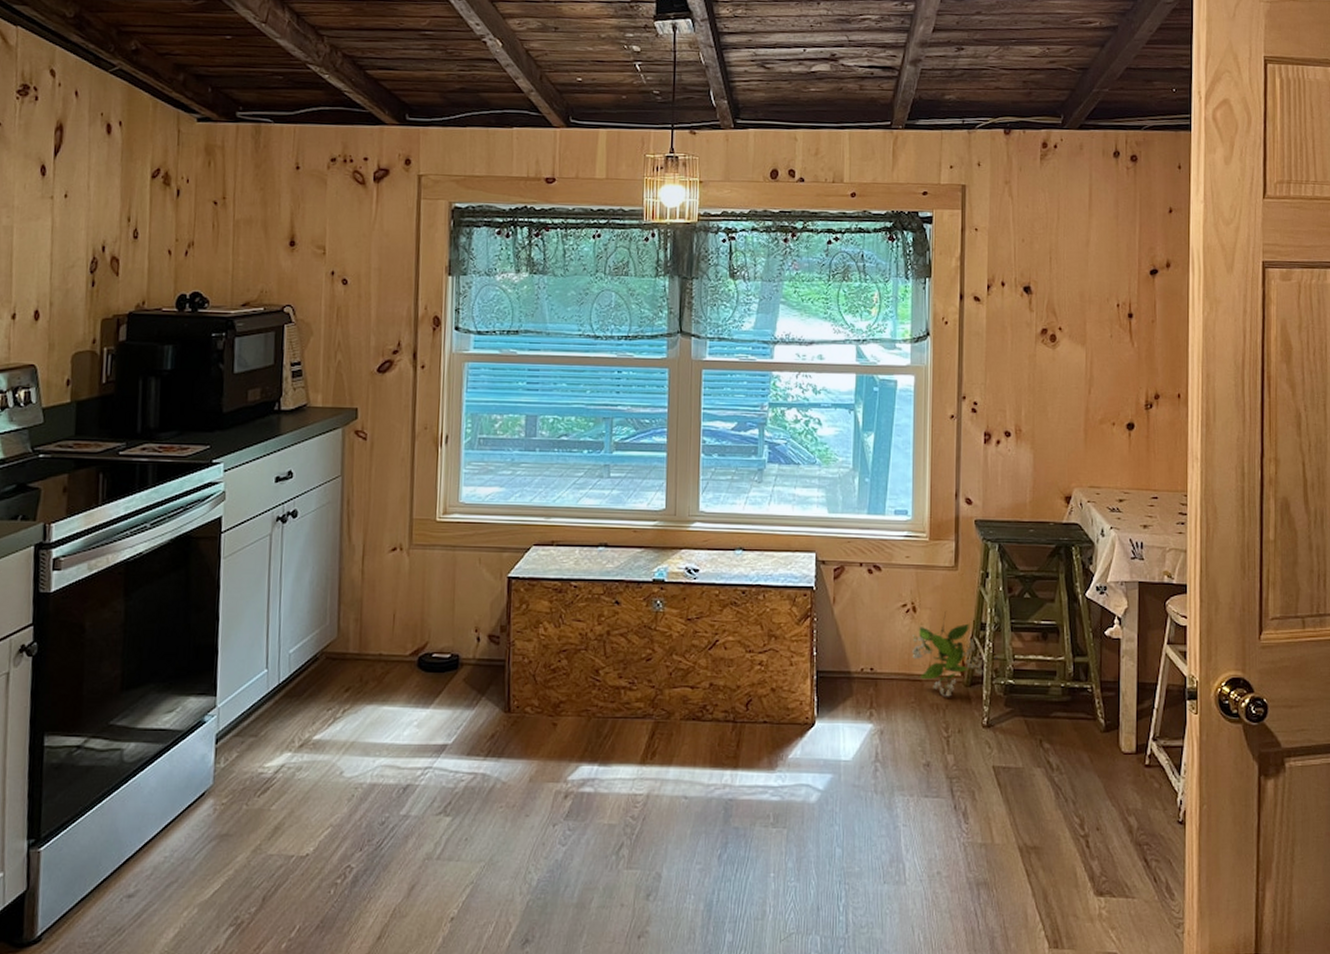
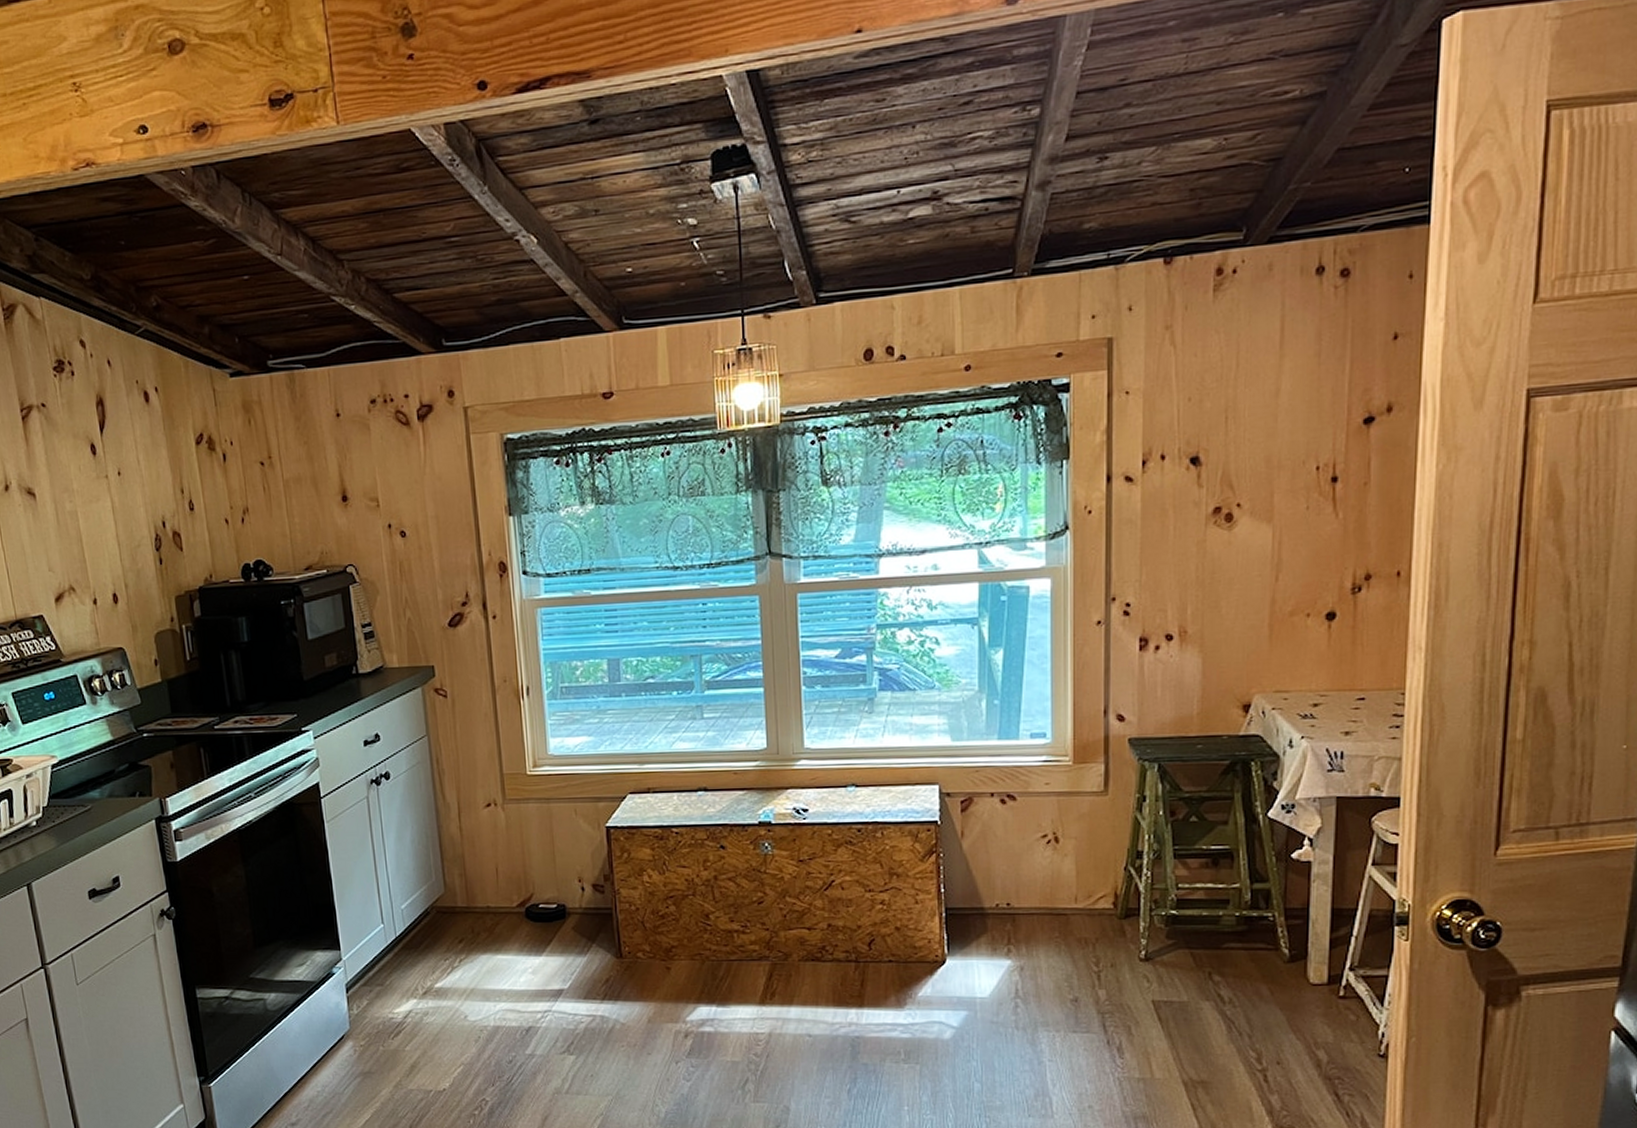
decorative plant: present [912,612,998,697] -> none [1055,841,1158,930]

